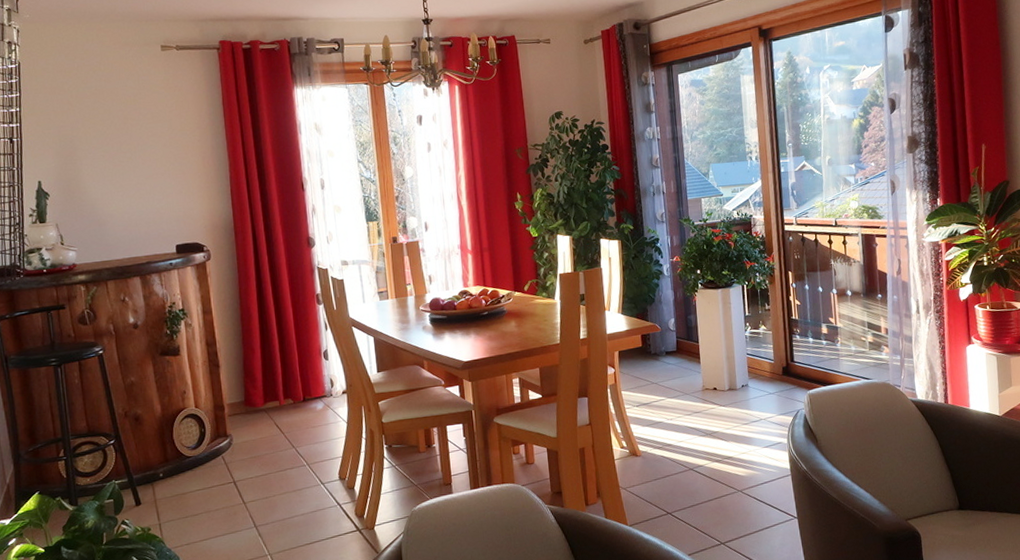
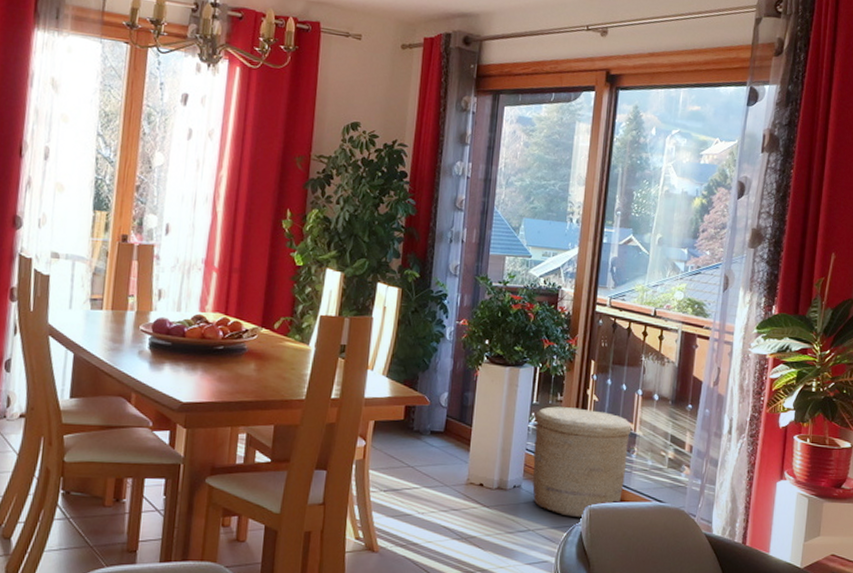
woven basket: none [749,312,835,404] -> present [532,406,632,518]

